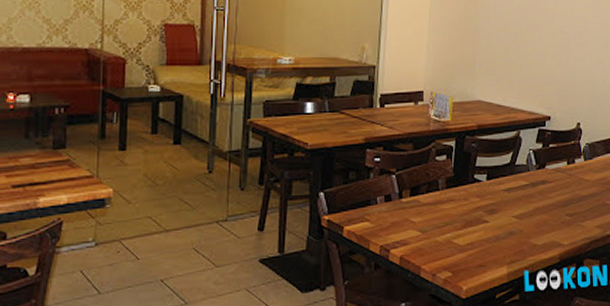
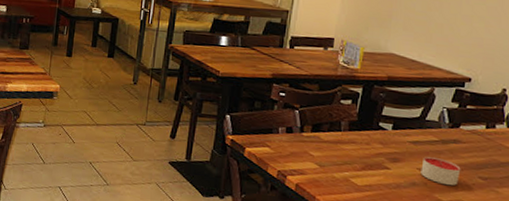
candle: none [516,201,551,229] -> present [420,156,461,186]

